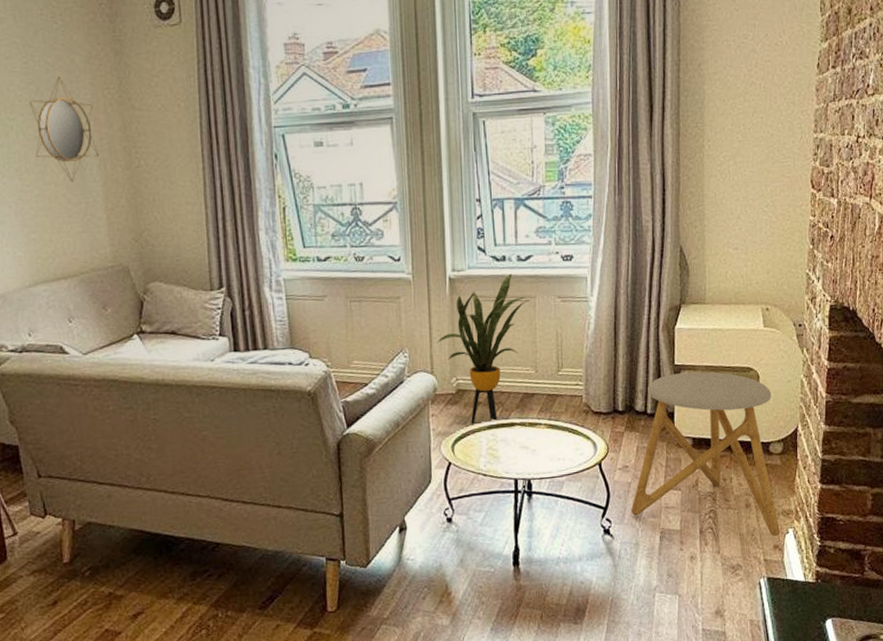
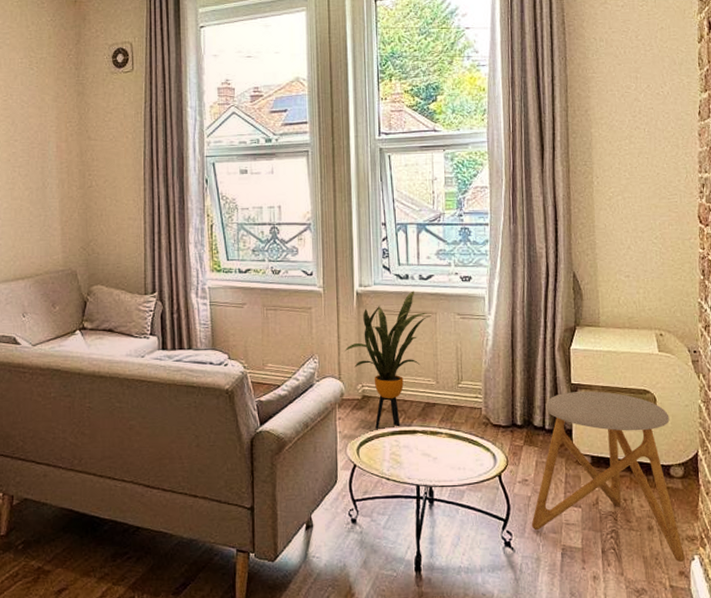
home mirror: present [29,76,100,183] -> none [5,111,59,199]

